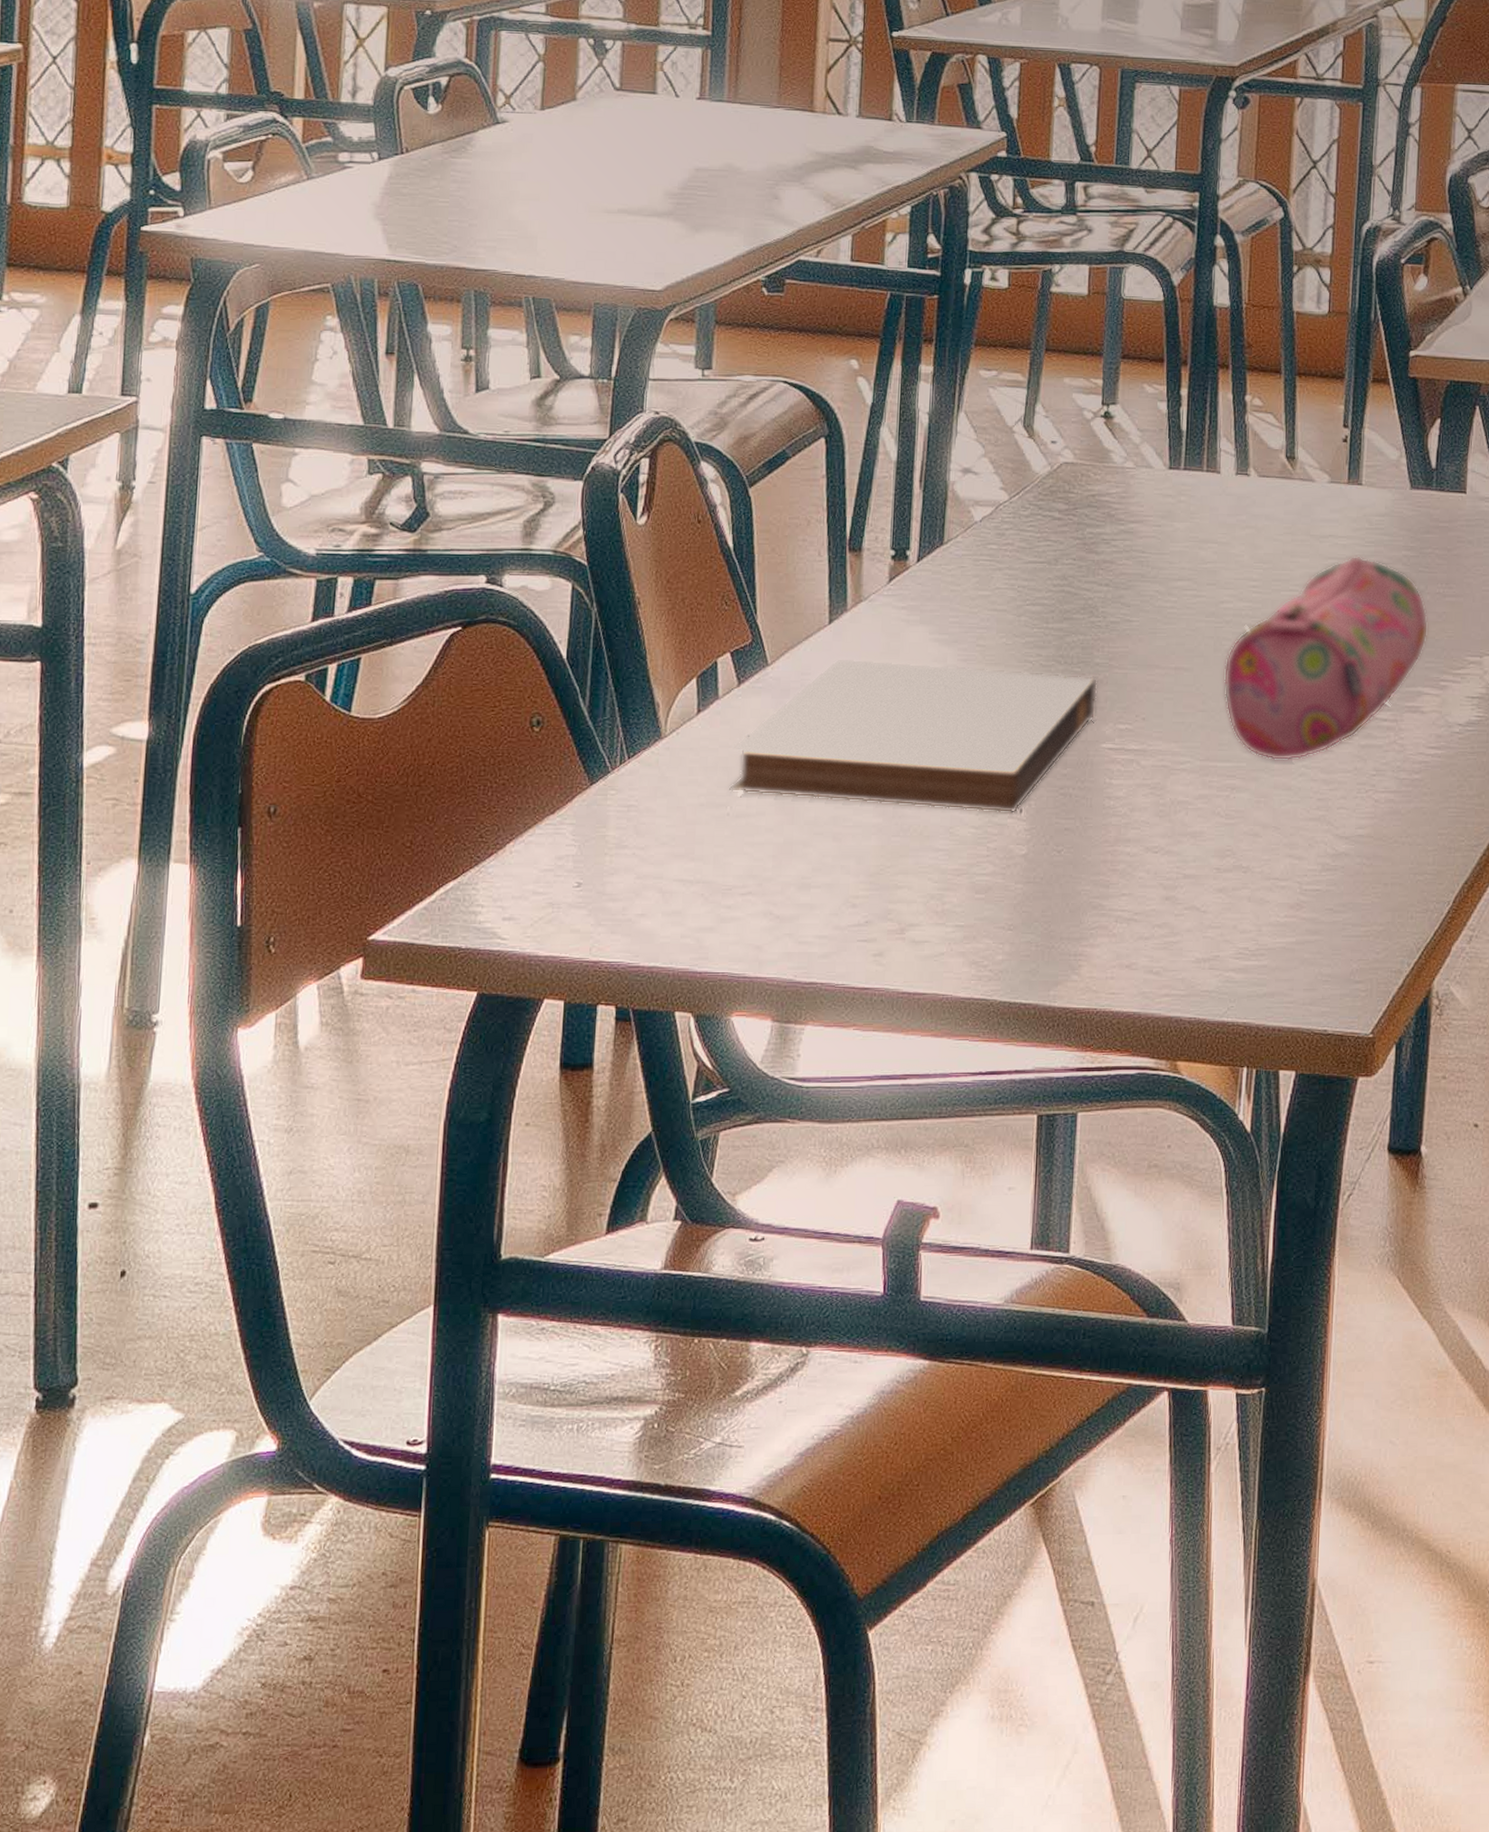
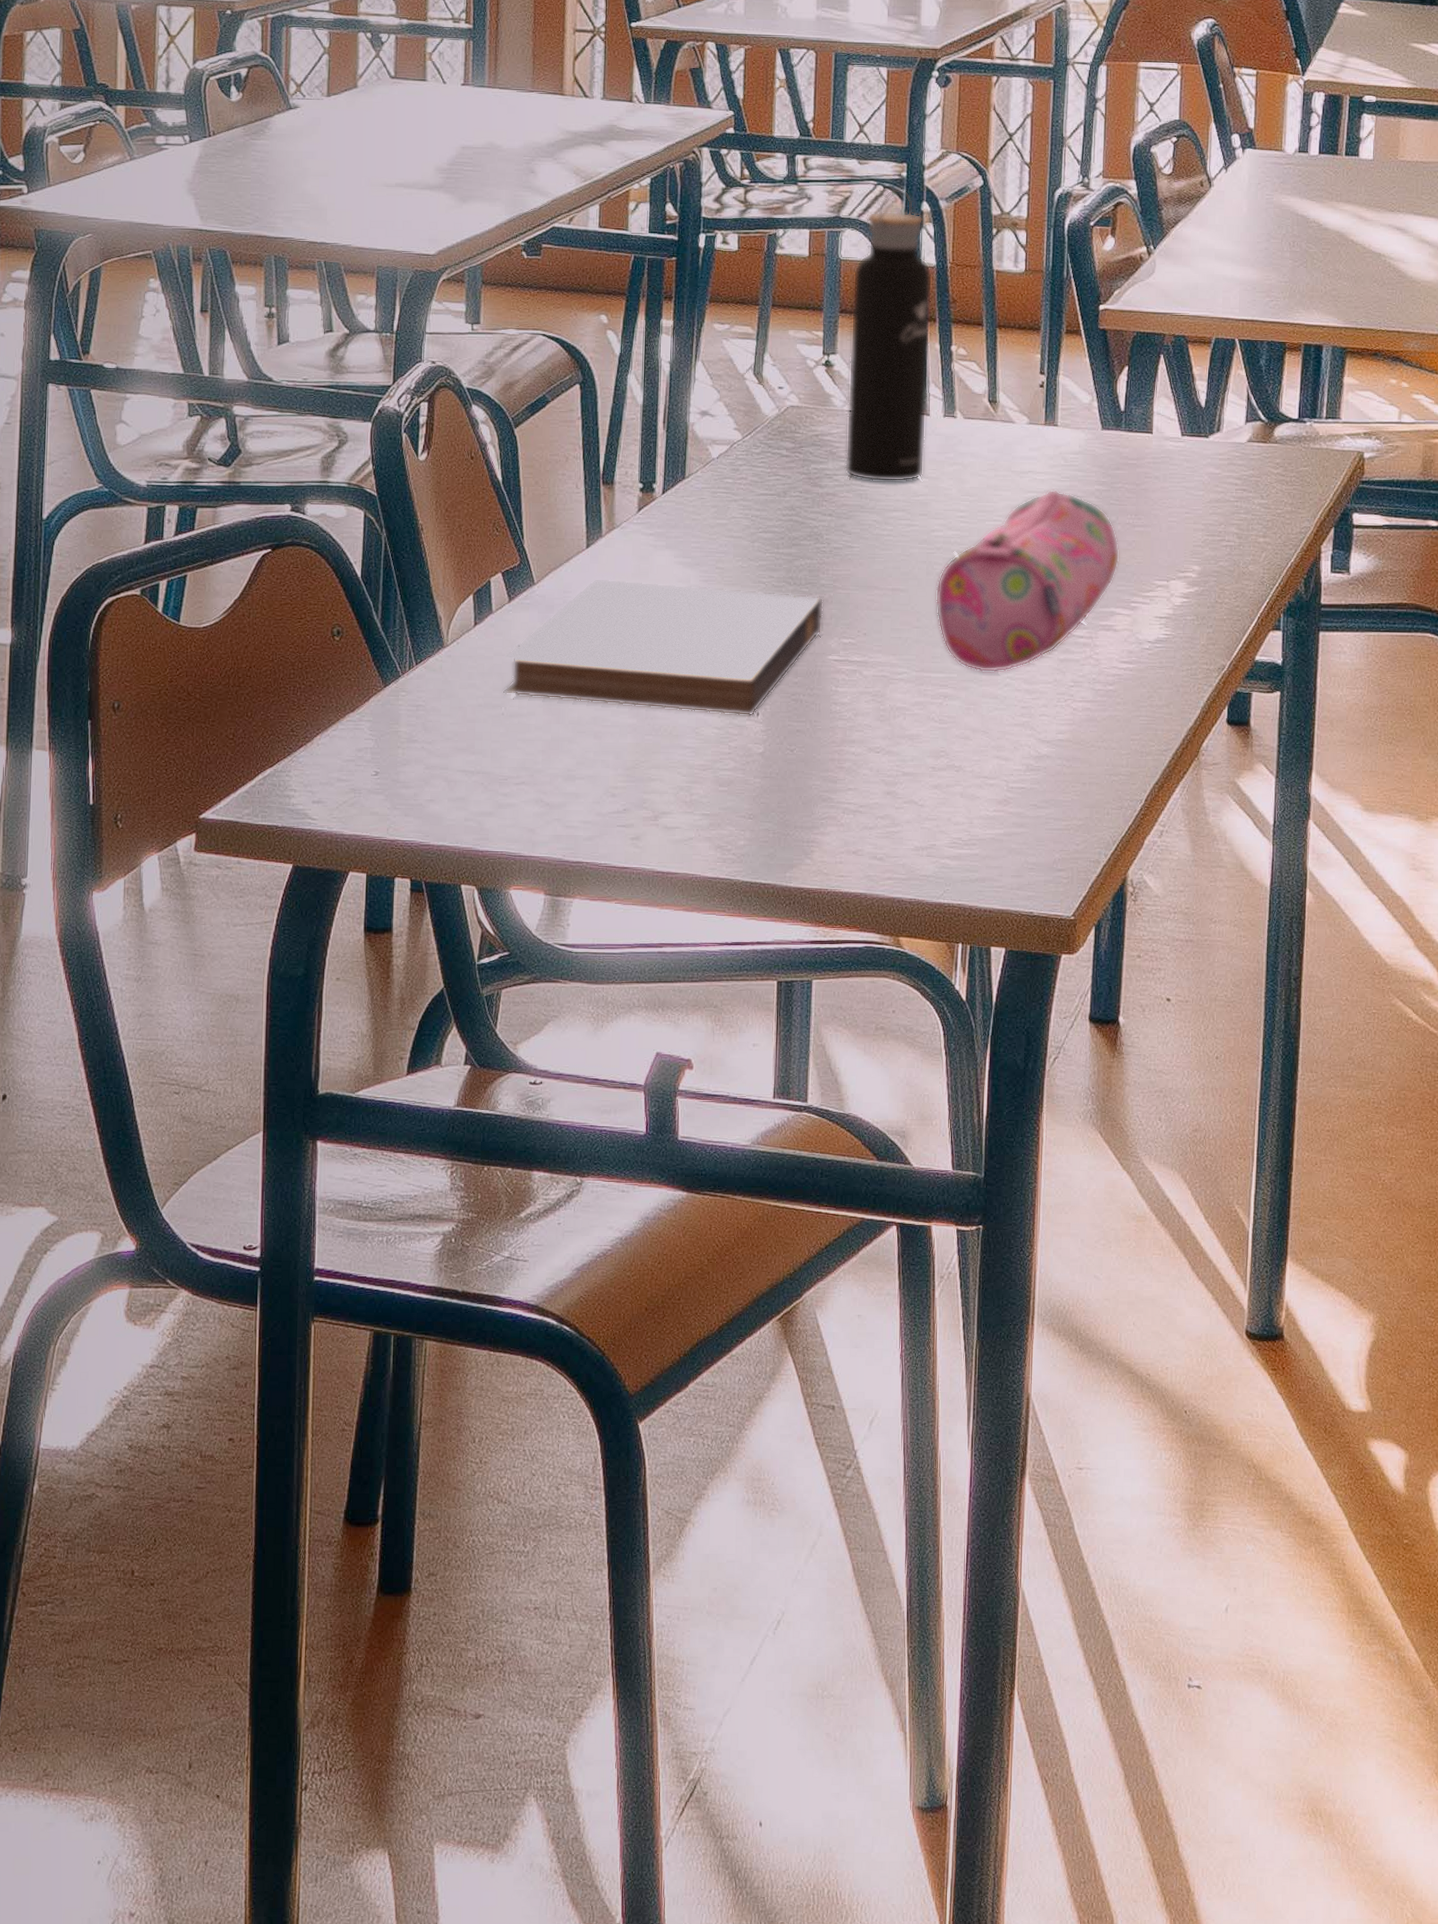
water bottle: none [1125,219,1226,548] -> present [845,188,933,482]

